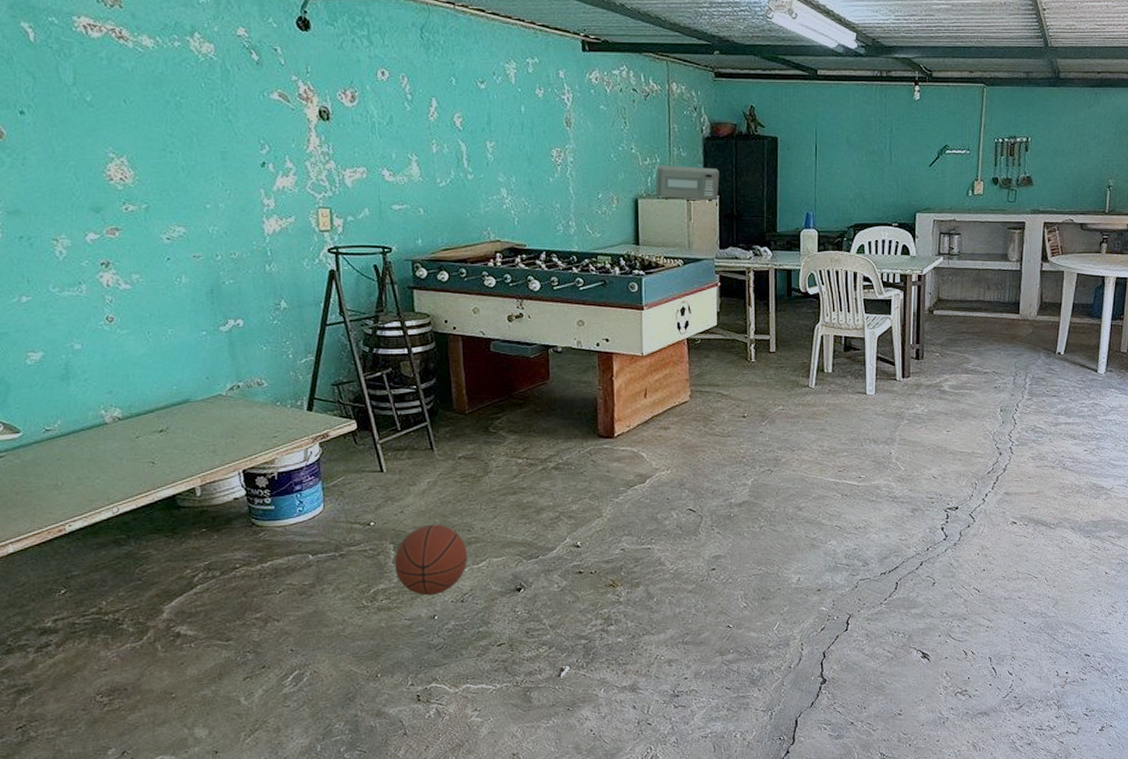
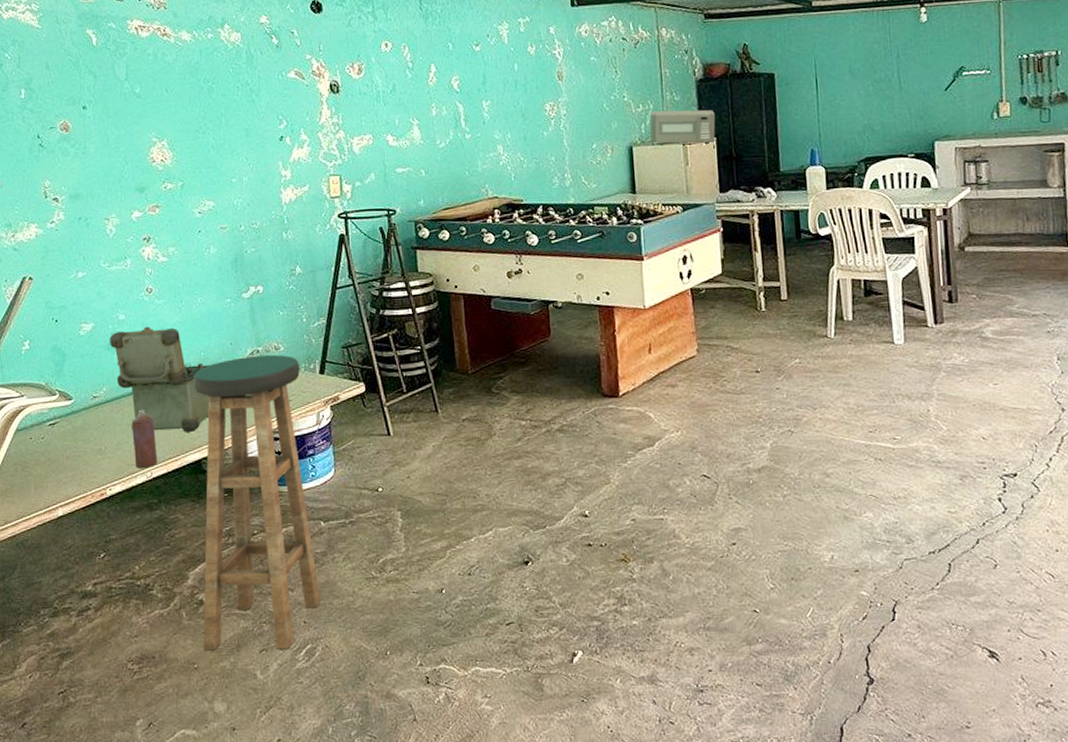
toolbox: none [63,357,184,467] -> present [110,326,210,432]
spray can: none [93,444,124,505] -> present [132,409,157,469]
bar stool: none [164,390,310,681] -> present [193,354,321,651]
basketball: present [394,524,468,596] -> none [402,490,474,568]

